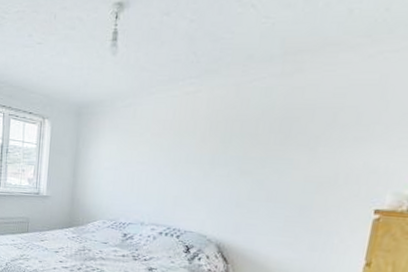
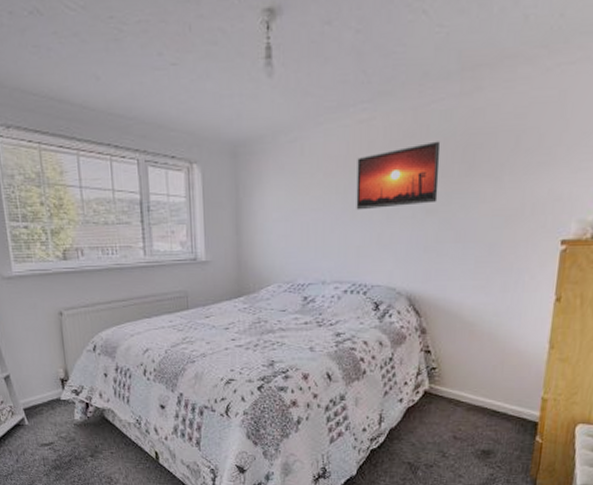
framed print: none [177,113,260,167] -> present [356,141,441,210]

